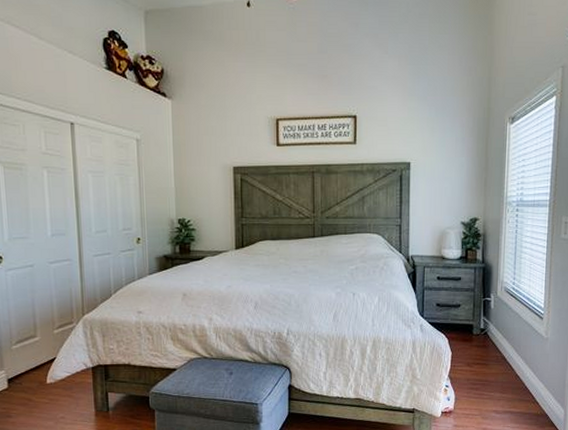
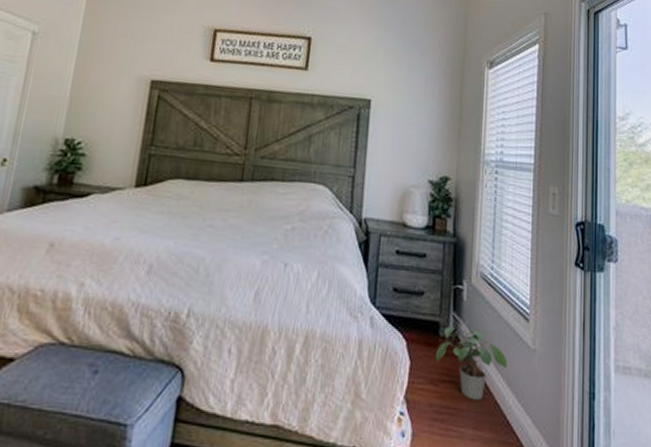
potted plant: none [470,327,526,375] -> present [435,326,508,401]

